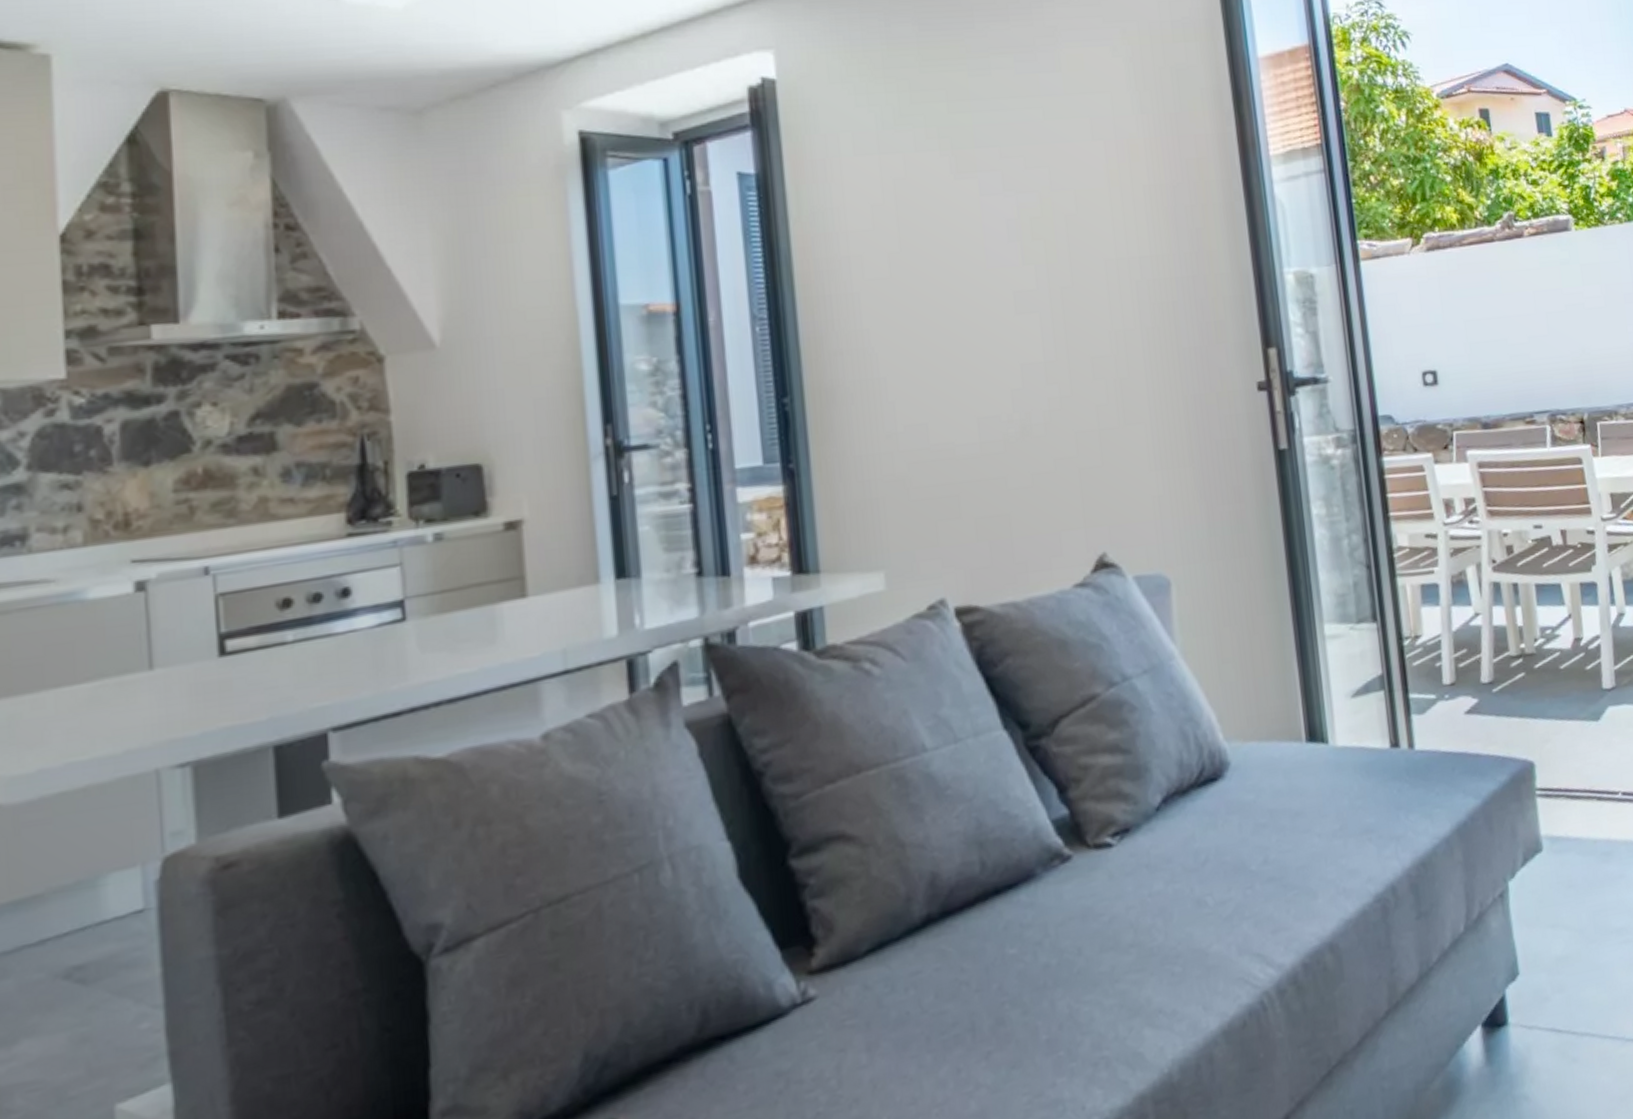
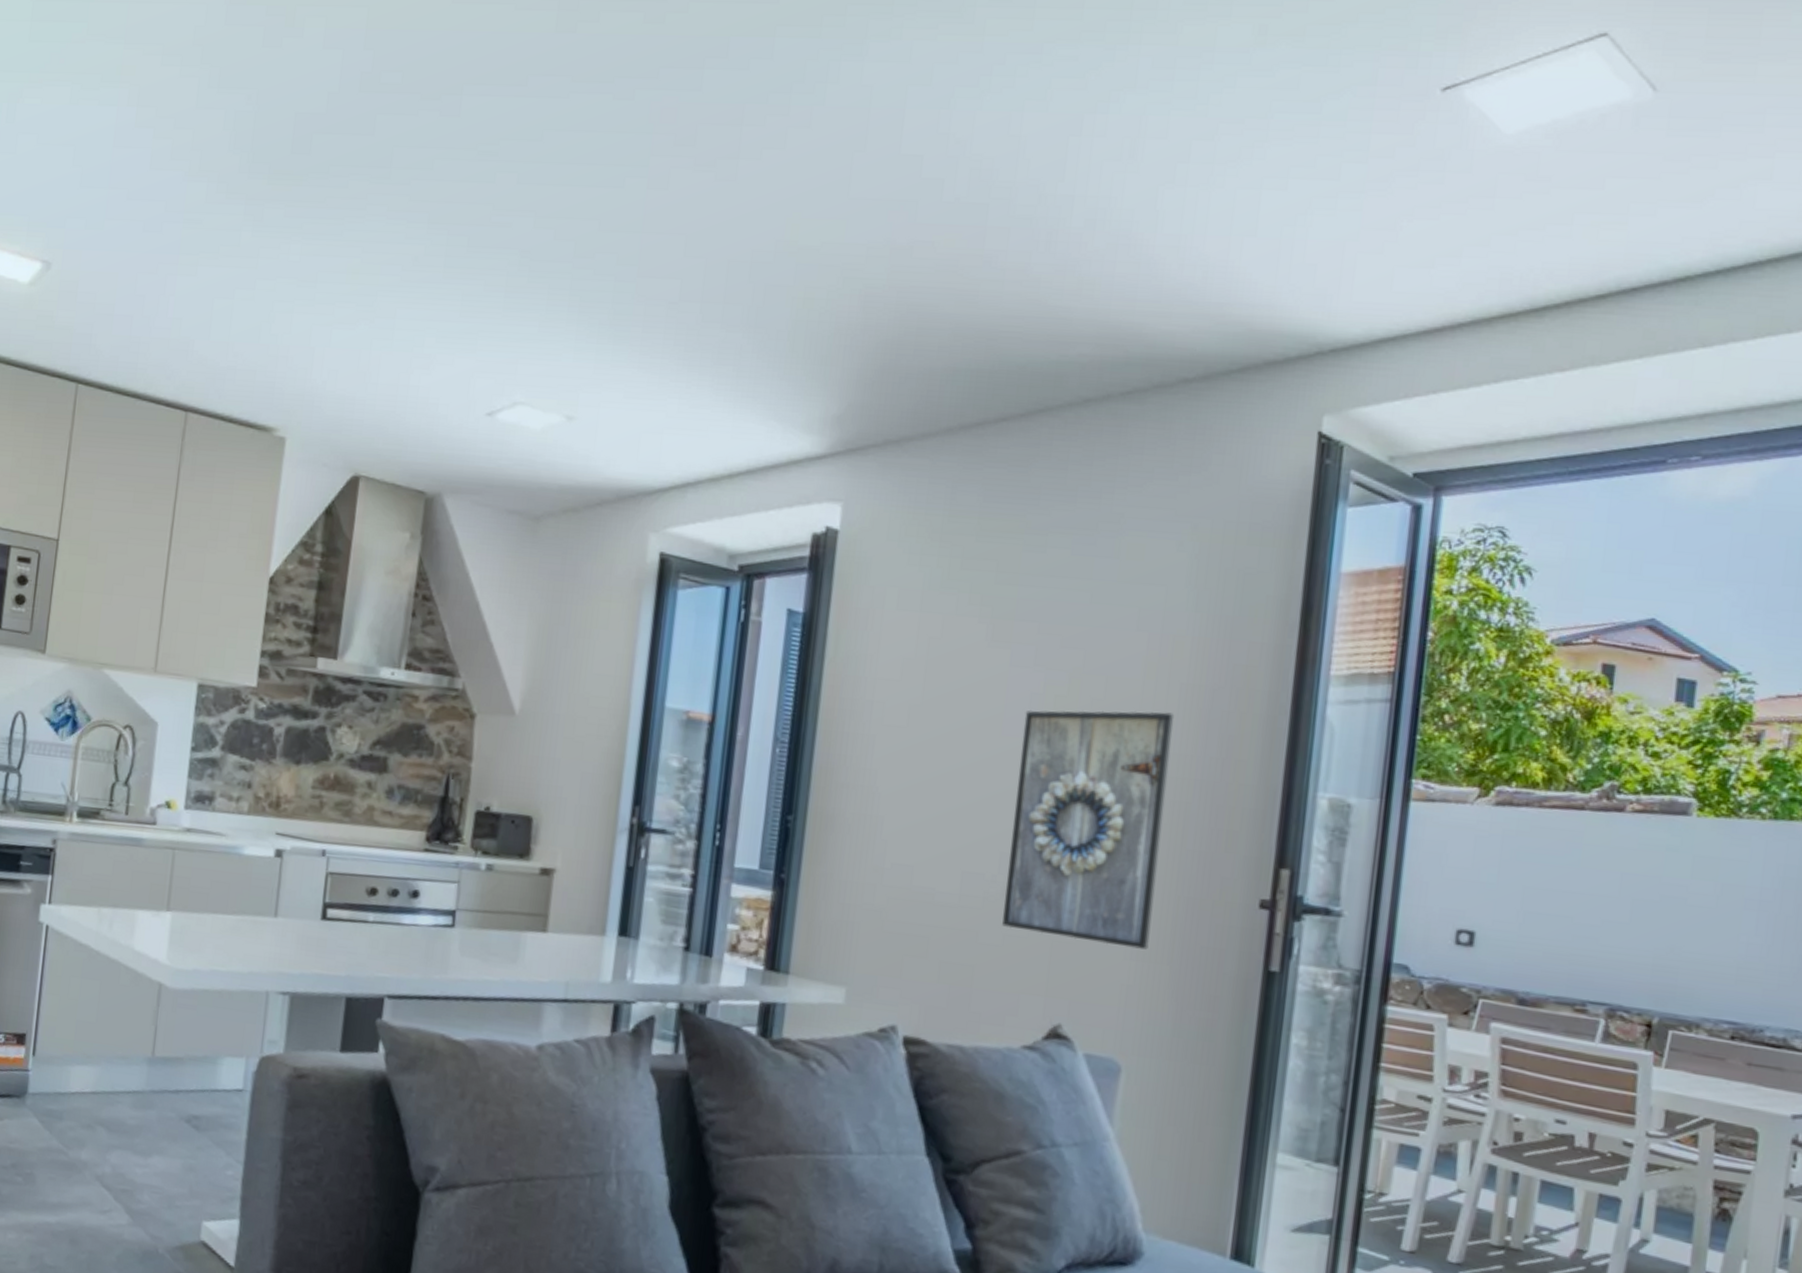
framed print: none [1005,216,1169,467] -> present [1002,710,1175,950]

